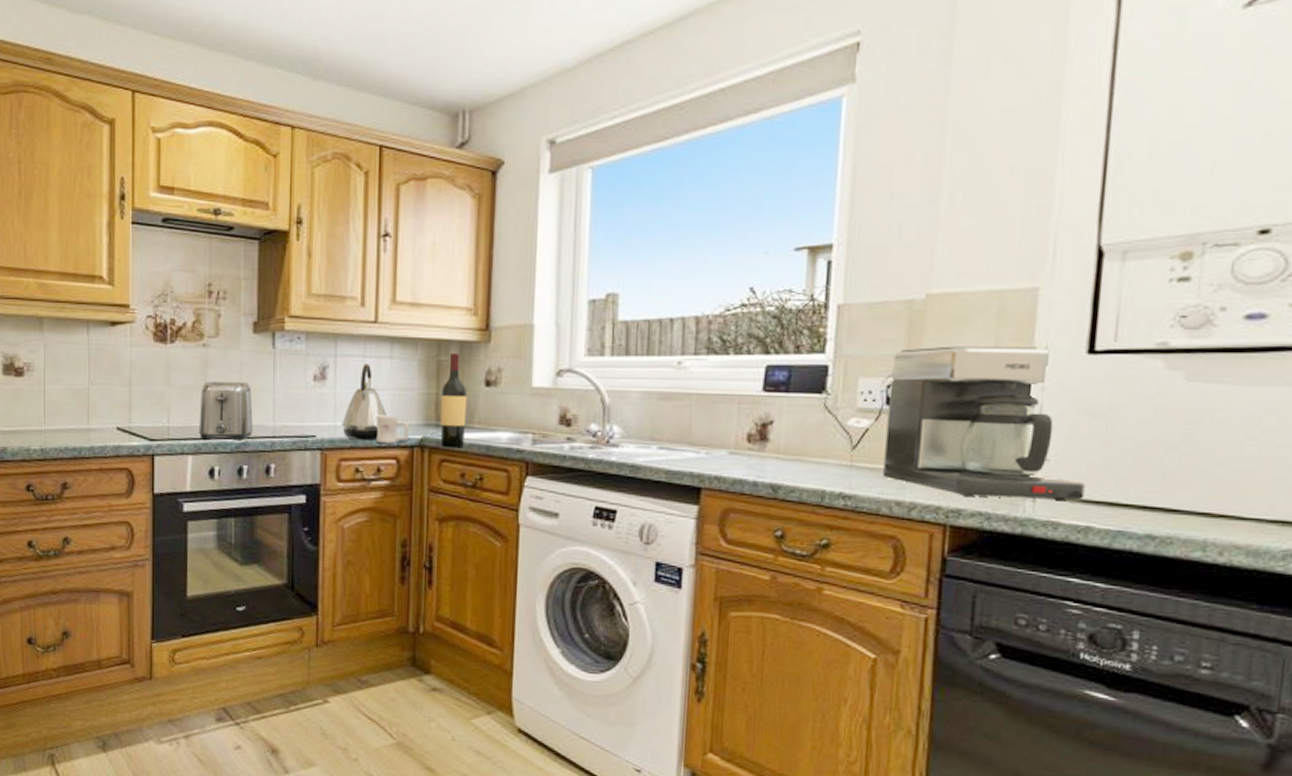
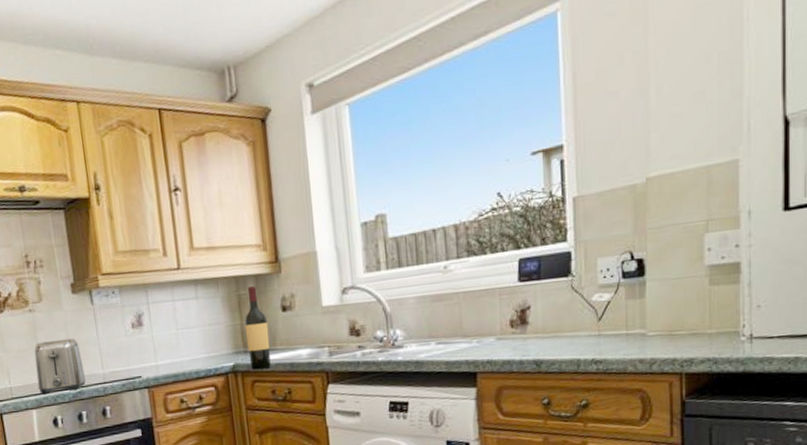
kettle: present [342,363,386,441] -> none [162,306,200,375]
mug: present [375,414,409,444] -> none [191,348,223,375]
coffee maker: present [883,346,1085,500] -> none [623,211,791,347]

